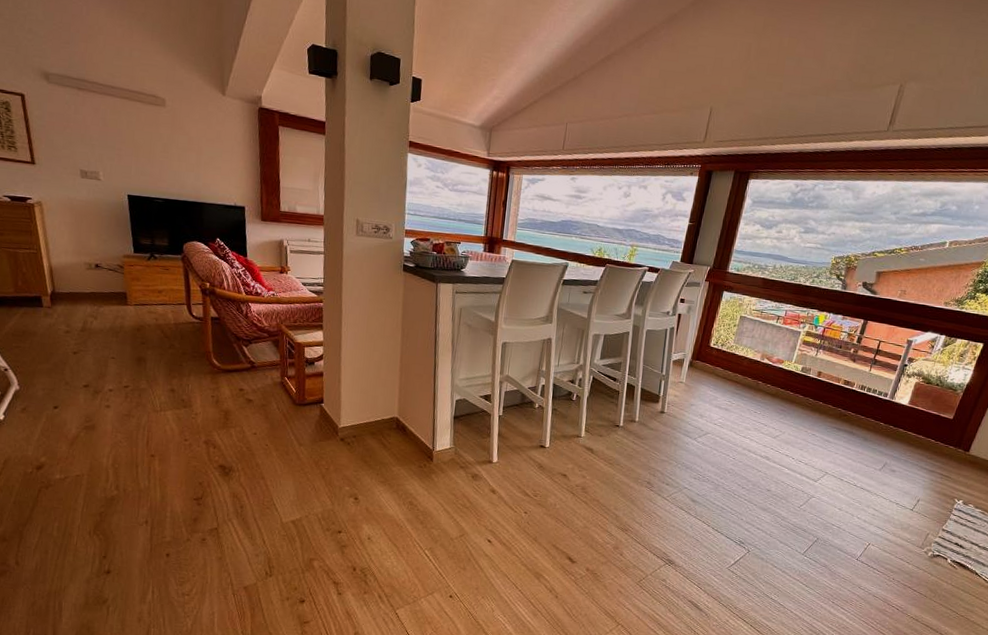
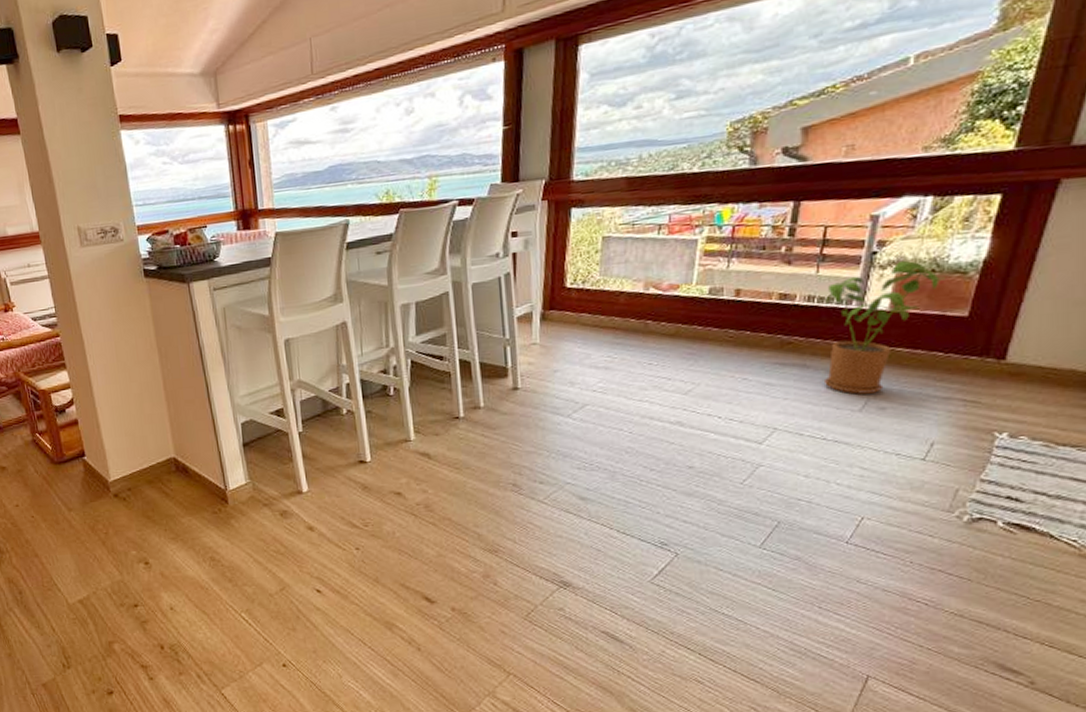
house plant: none [861,374,944,460] -> present [823,260,945,395]

